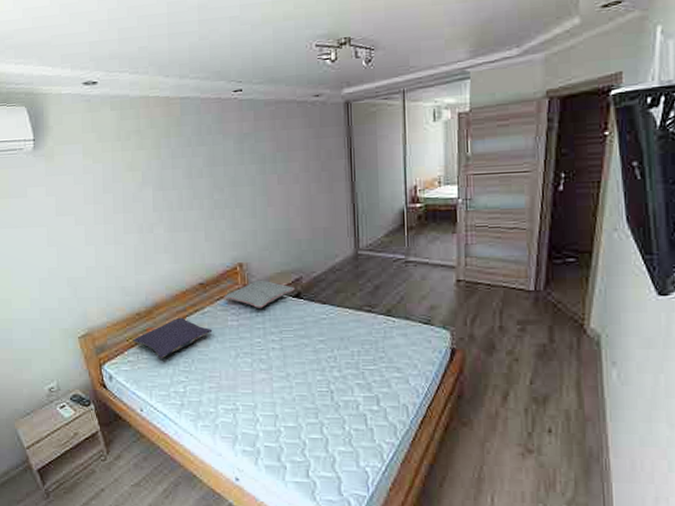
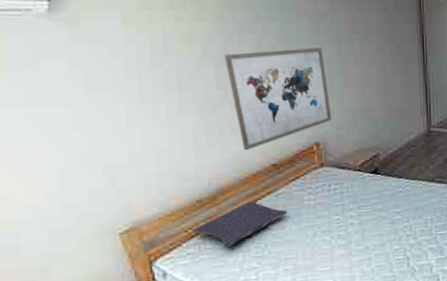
wall art: none [159,168,255,269] -> present [224,47,332,151]
pillow: present [223,280,296,308] -> none [299,158,374,186]

